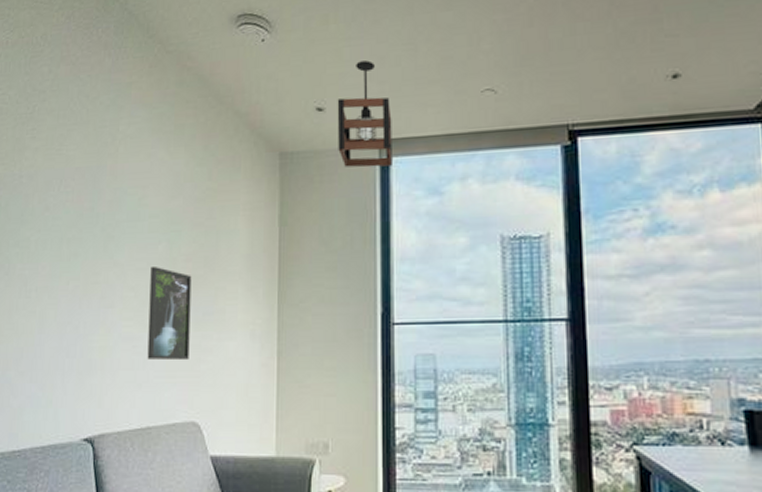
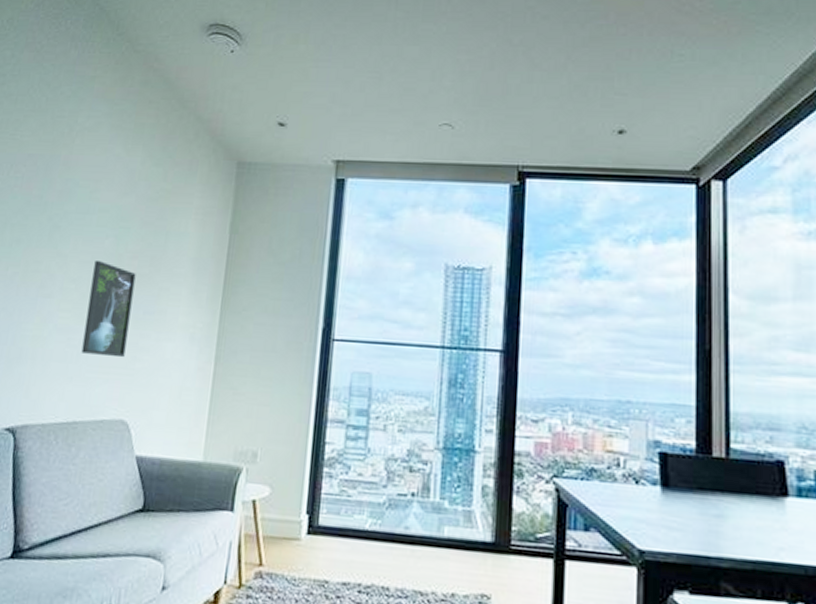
pendant light: present [337,60,392,168] -> none [296,83,351,187]

